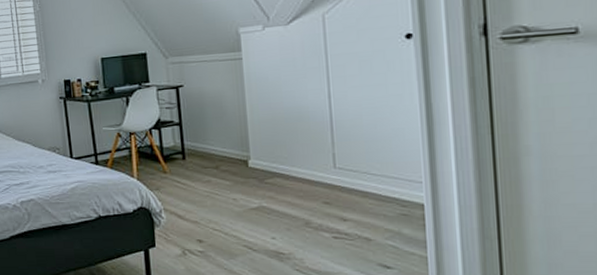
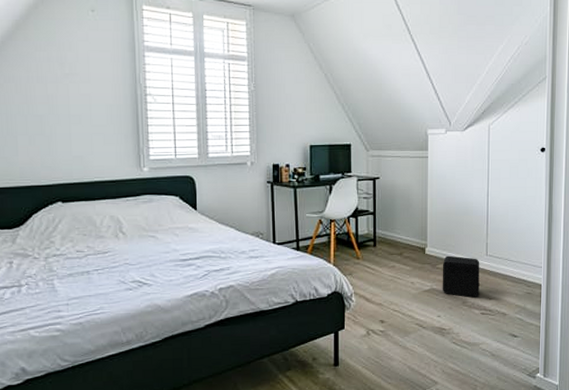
air purifier: none [272,168,329,218] -> present [442,255,480,298]

